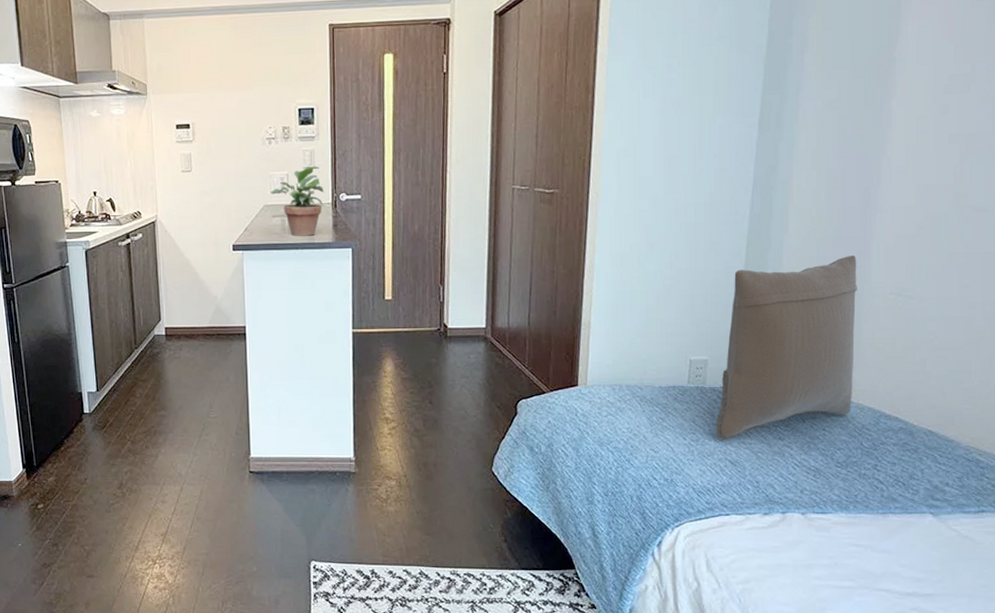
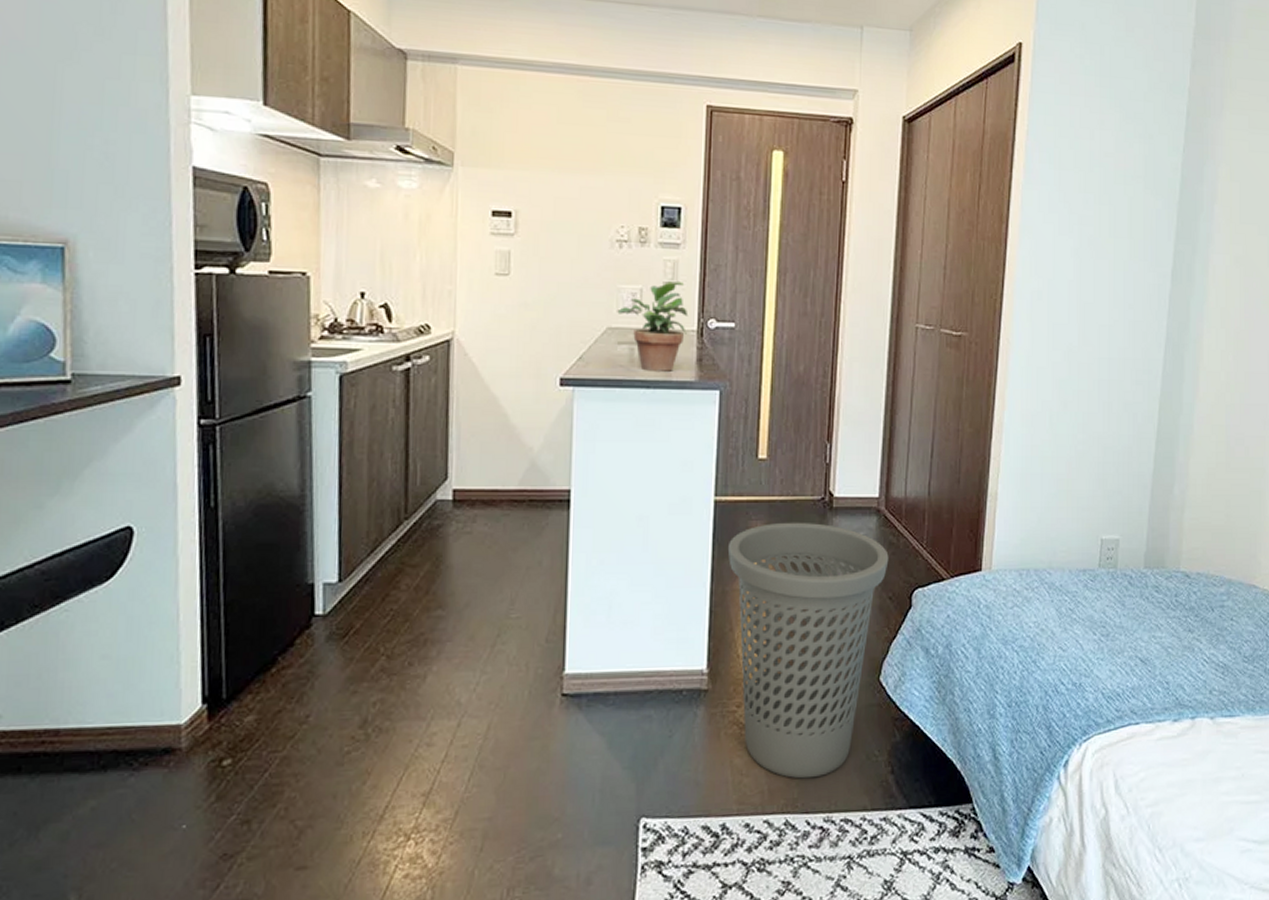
laundry basket: none [364,348,496,541] -> present [727,522,889,779]
pillow: present [715,256,857,440] -> none [1126,425,1262,634]

